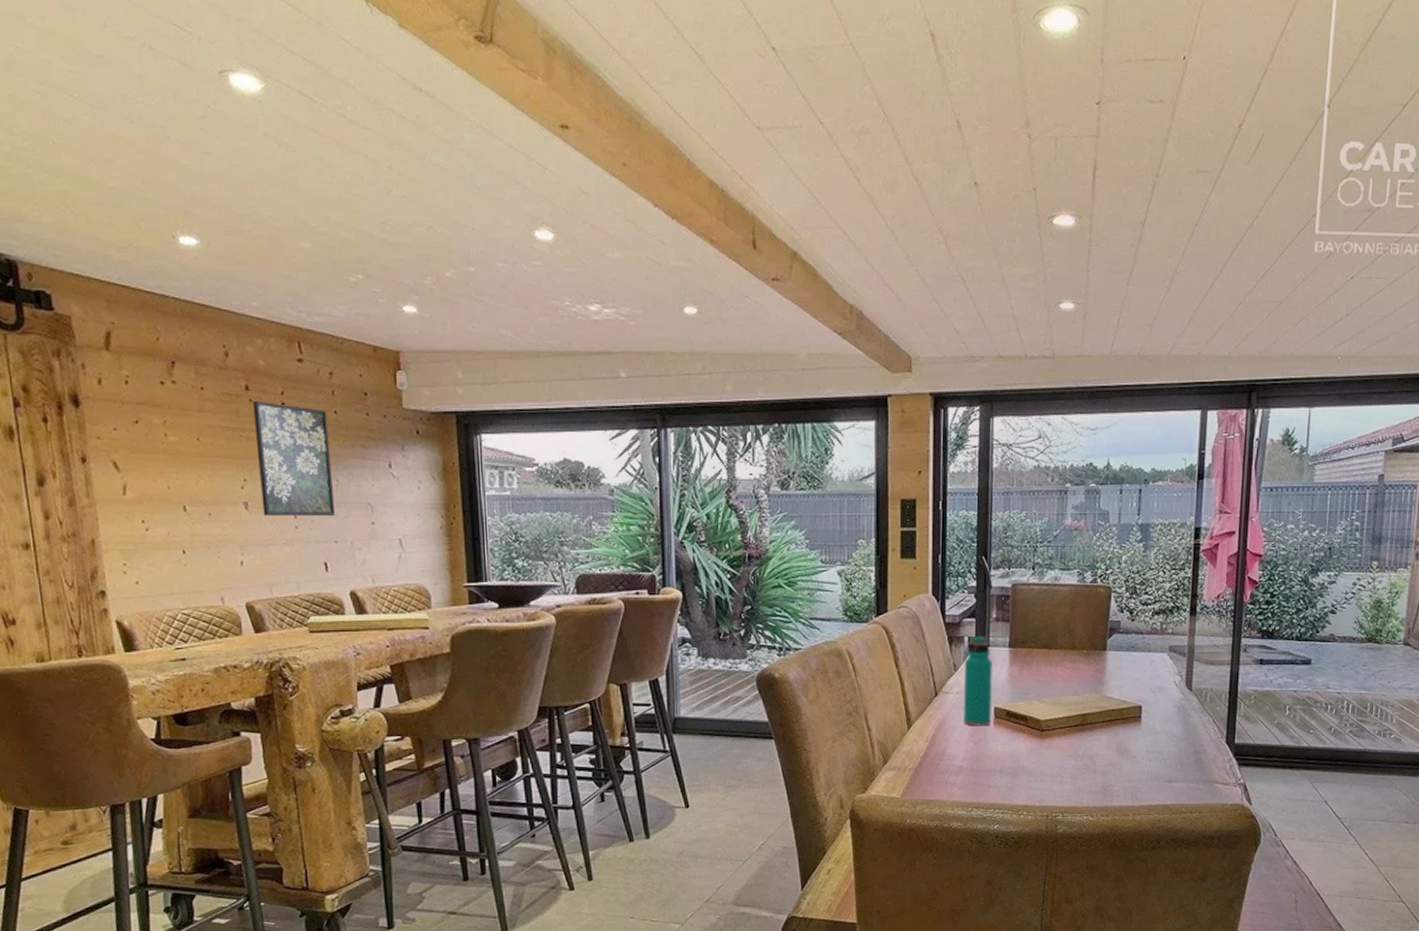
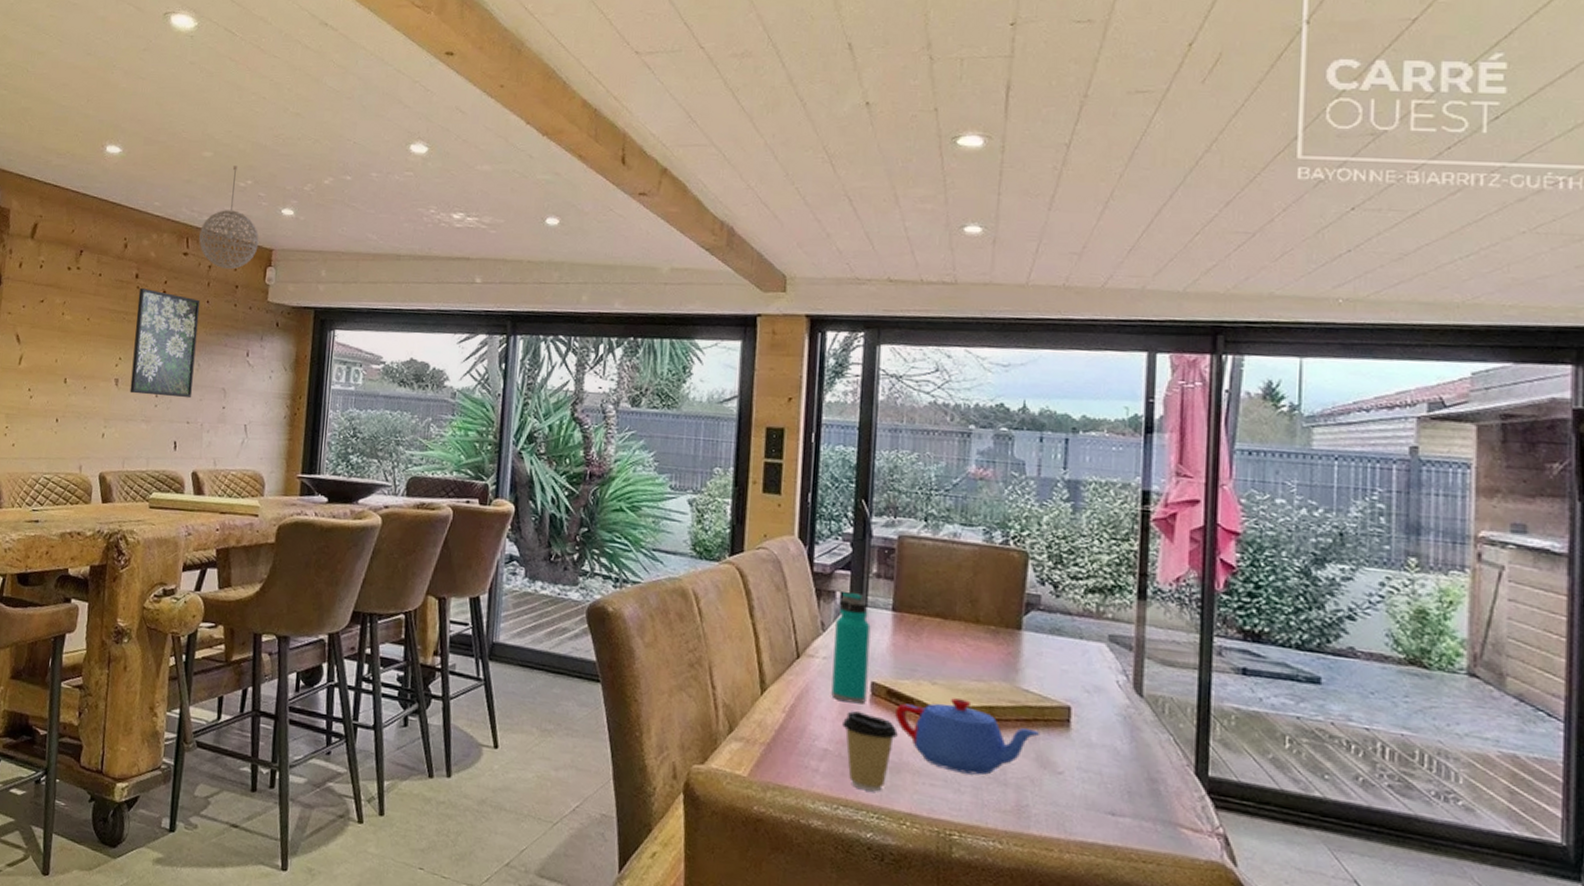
pendant light: none [312,258,383,376] -> present [199,166,259,270]
coffee cup: none [973,733,1016,793] -> present [842,711,898,792]
teapot: none [1013,711,1119,768] -> present [895,698,1039,776]

